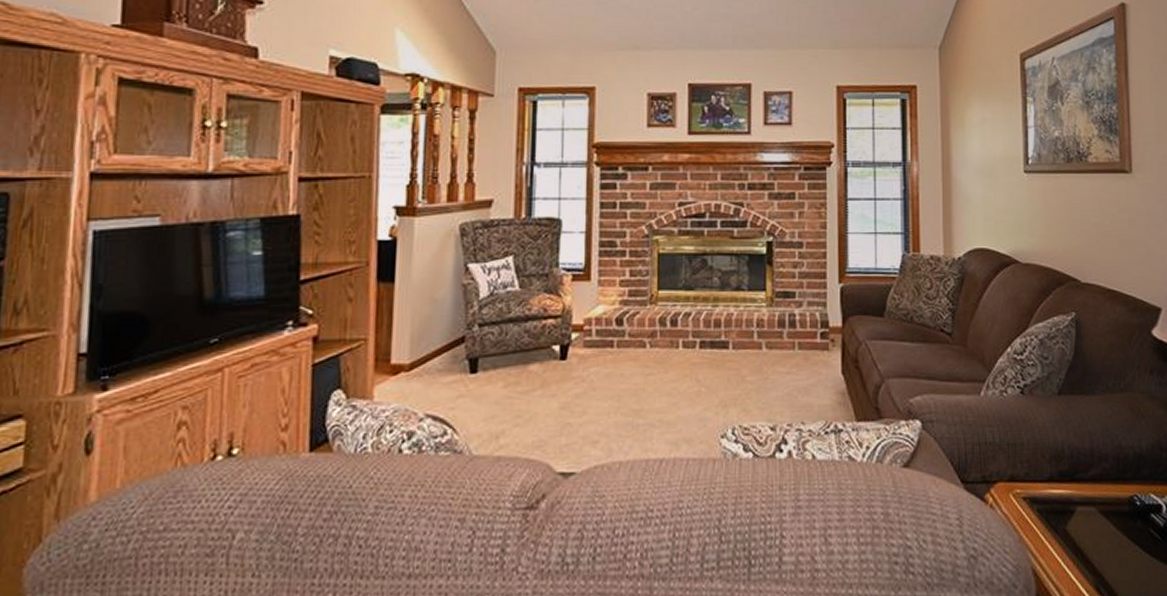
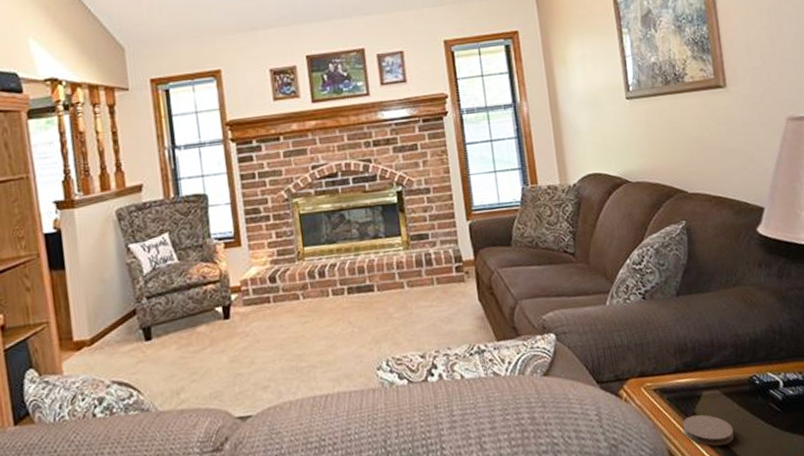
coaster: none [1051,532,1108,571] -> present [682,414,735,446]

